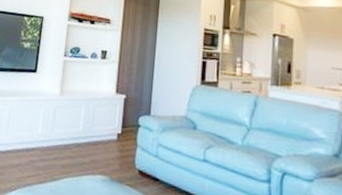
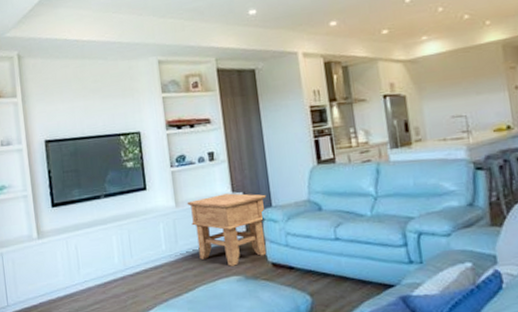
side table: none [71,92,147,165] -> present [187,193,267,266]

